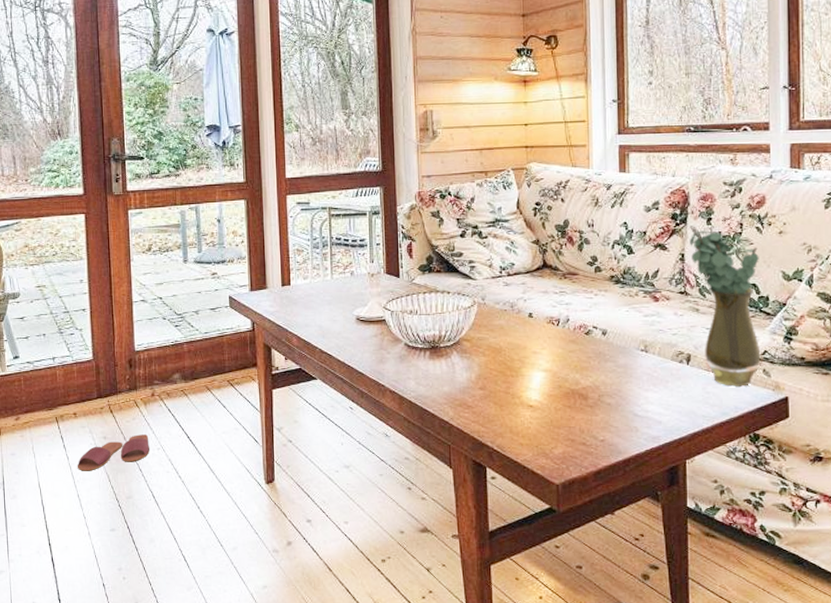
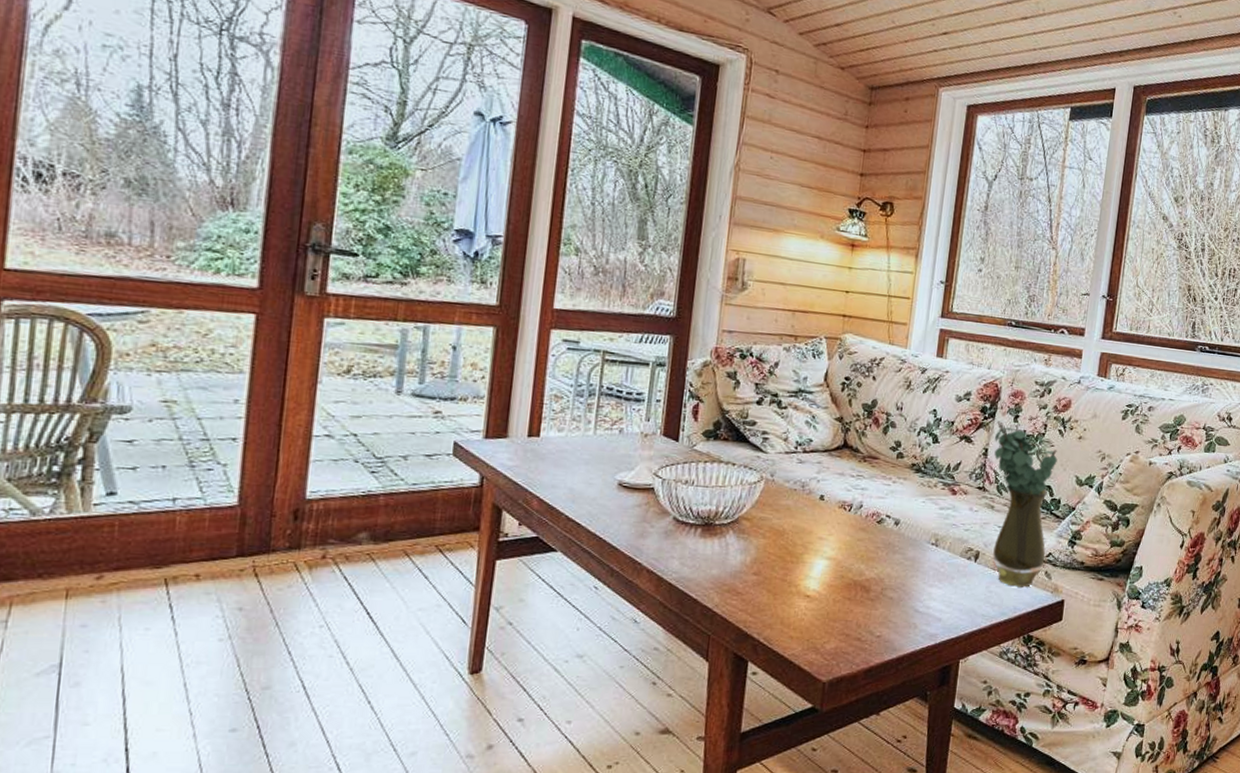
slippers: present [78,434,149,471] -> none [190,607,309,653]

